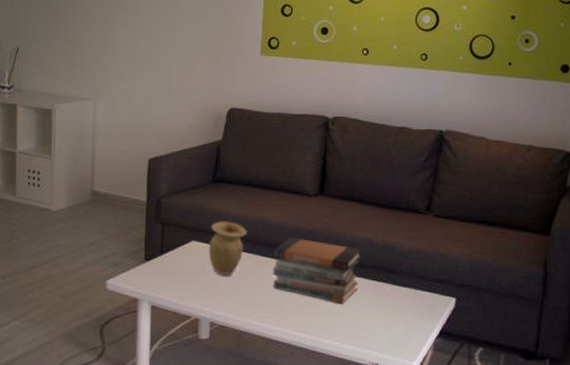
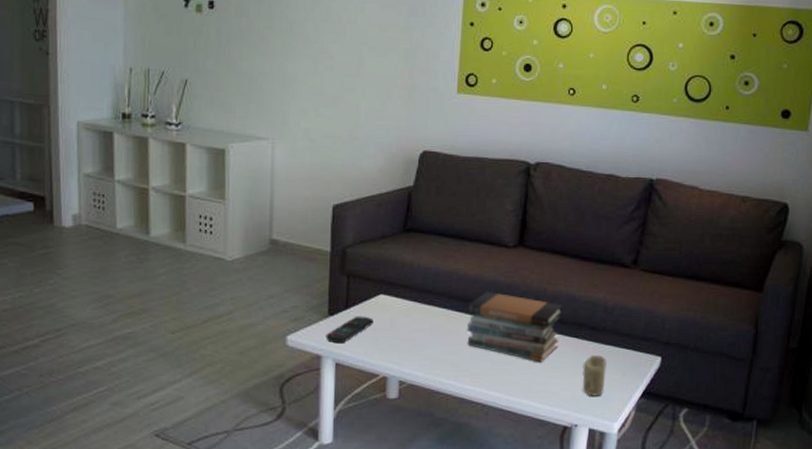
remote control: none [142,261,186,287] -> present [326,316,374,344]
vase: present [208,221,248,276] -> none [397,273,441,332]
candle: none [381,297,404,336] -> present [582,355,606,396]

